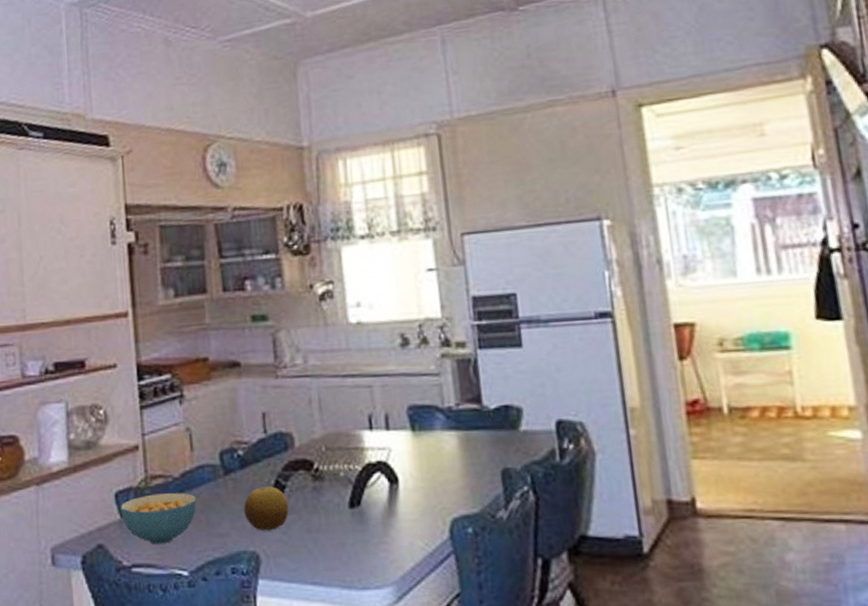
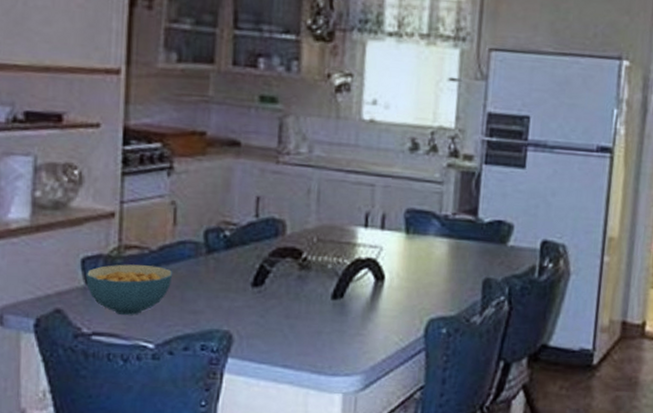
fruit: present [243,486,289,531] -> none [222,269,270,313]

